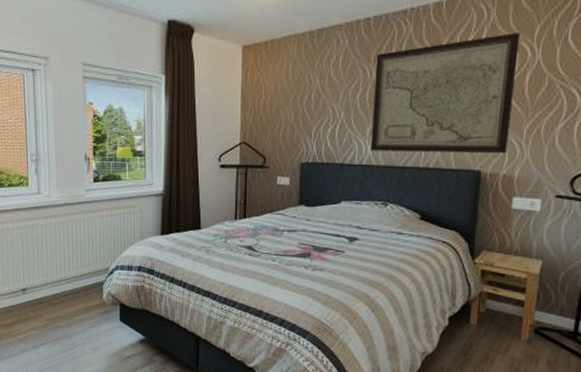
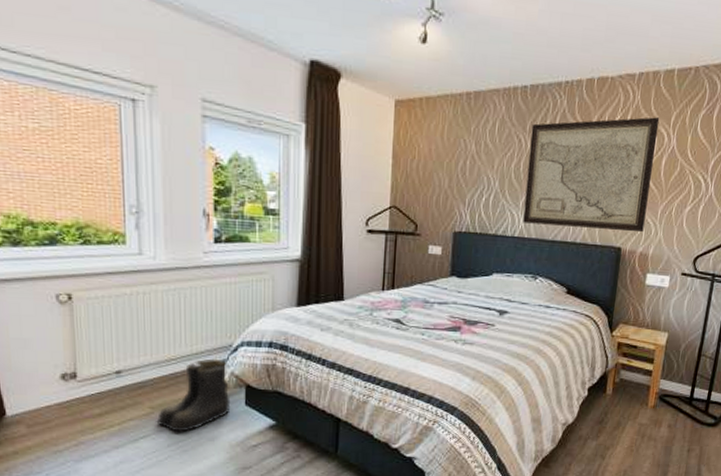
boots: none [51,280,108,342] -> present [156,359,231,432]

